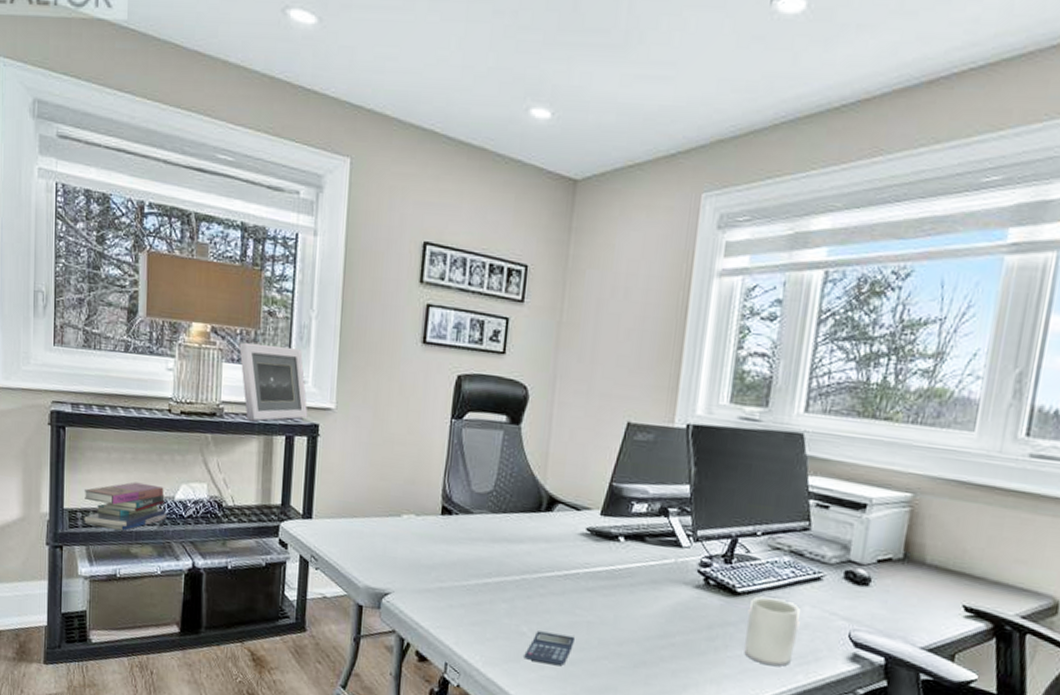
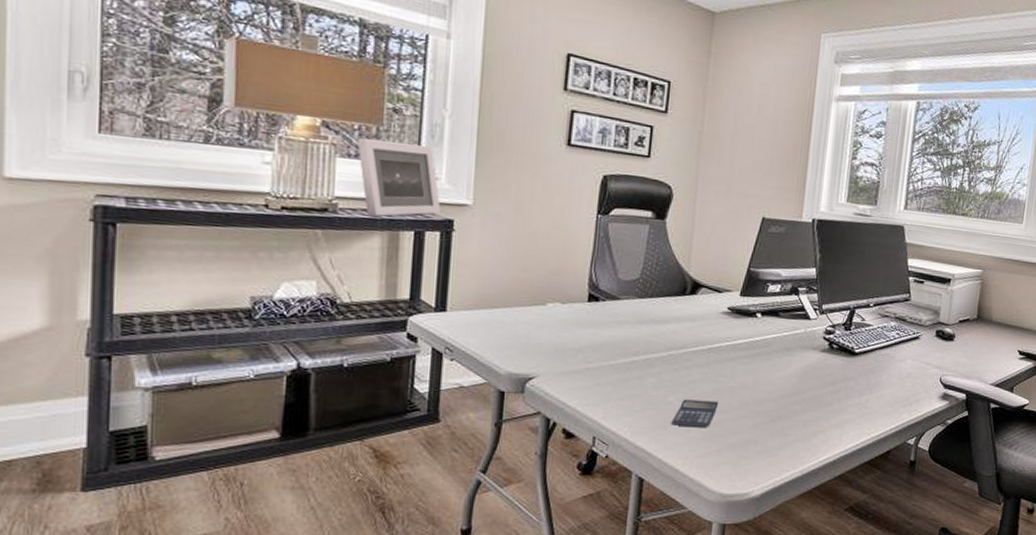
books: present [84,482,167,531] -> none [144,281,263,335]
mug: present [744,598,799,666] -> none [862,355,903,409]

